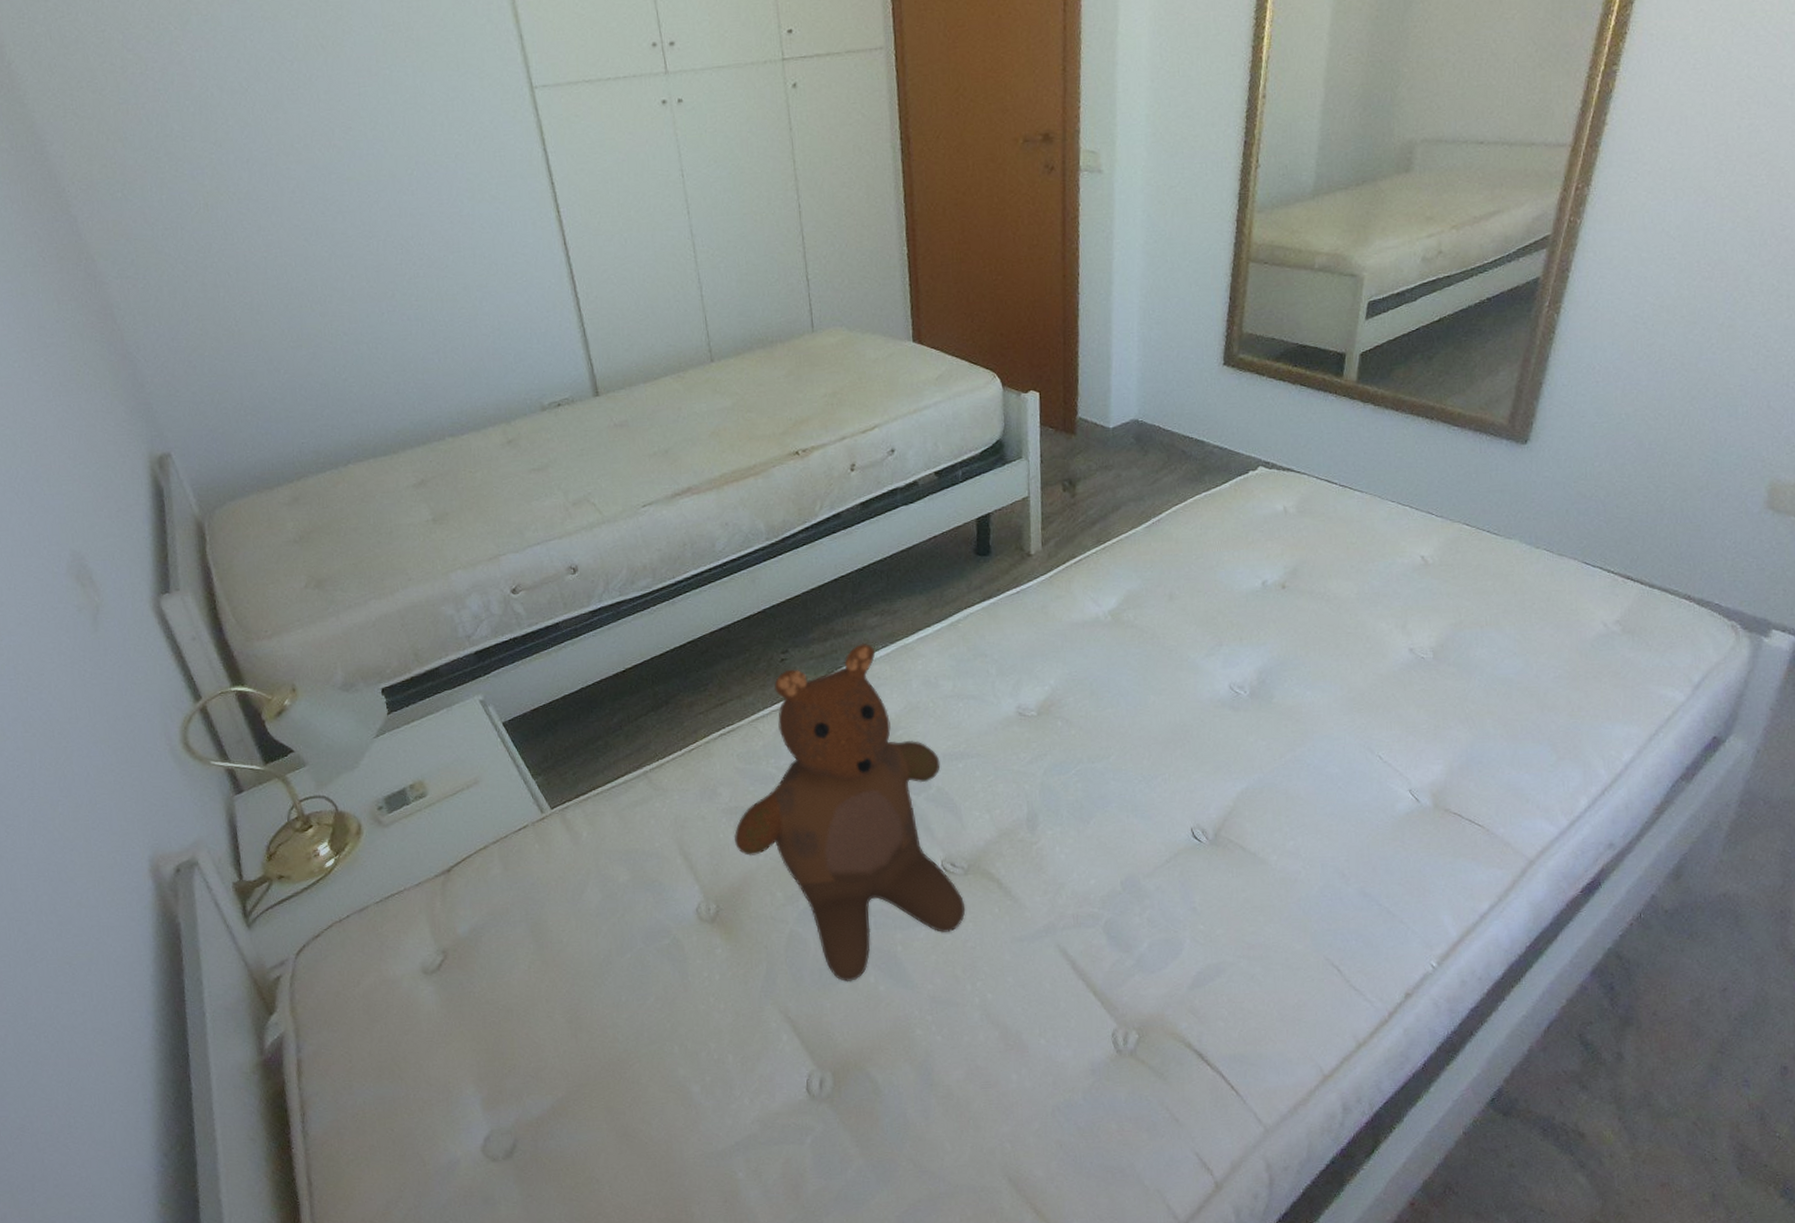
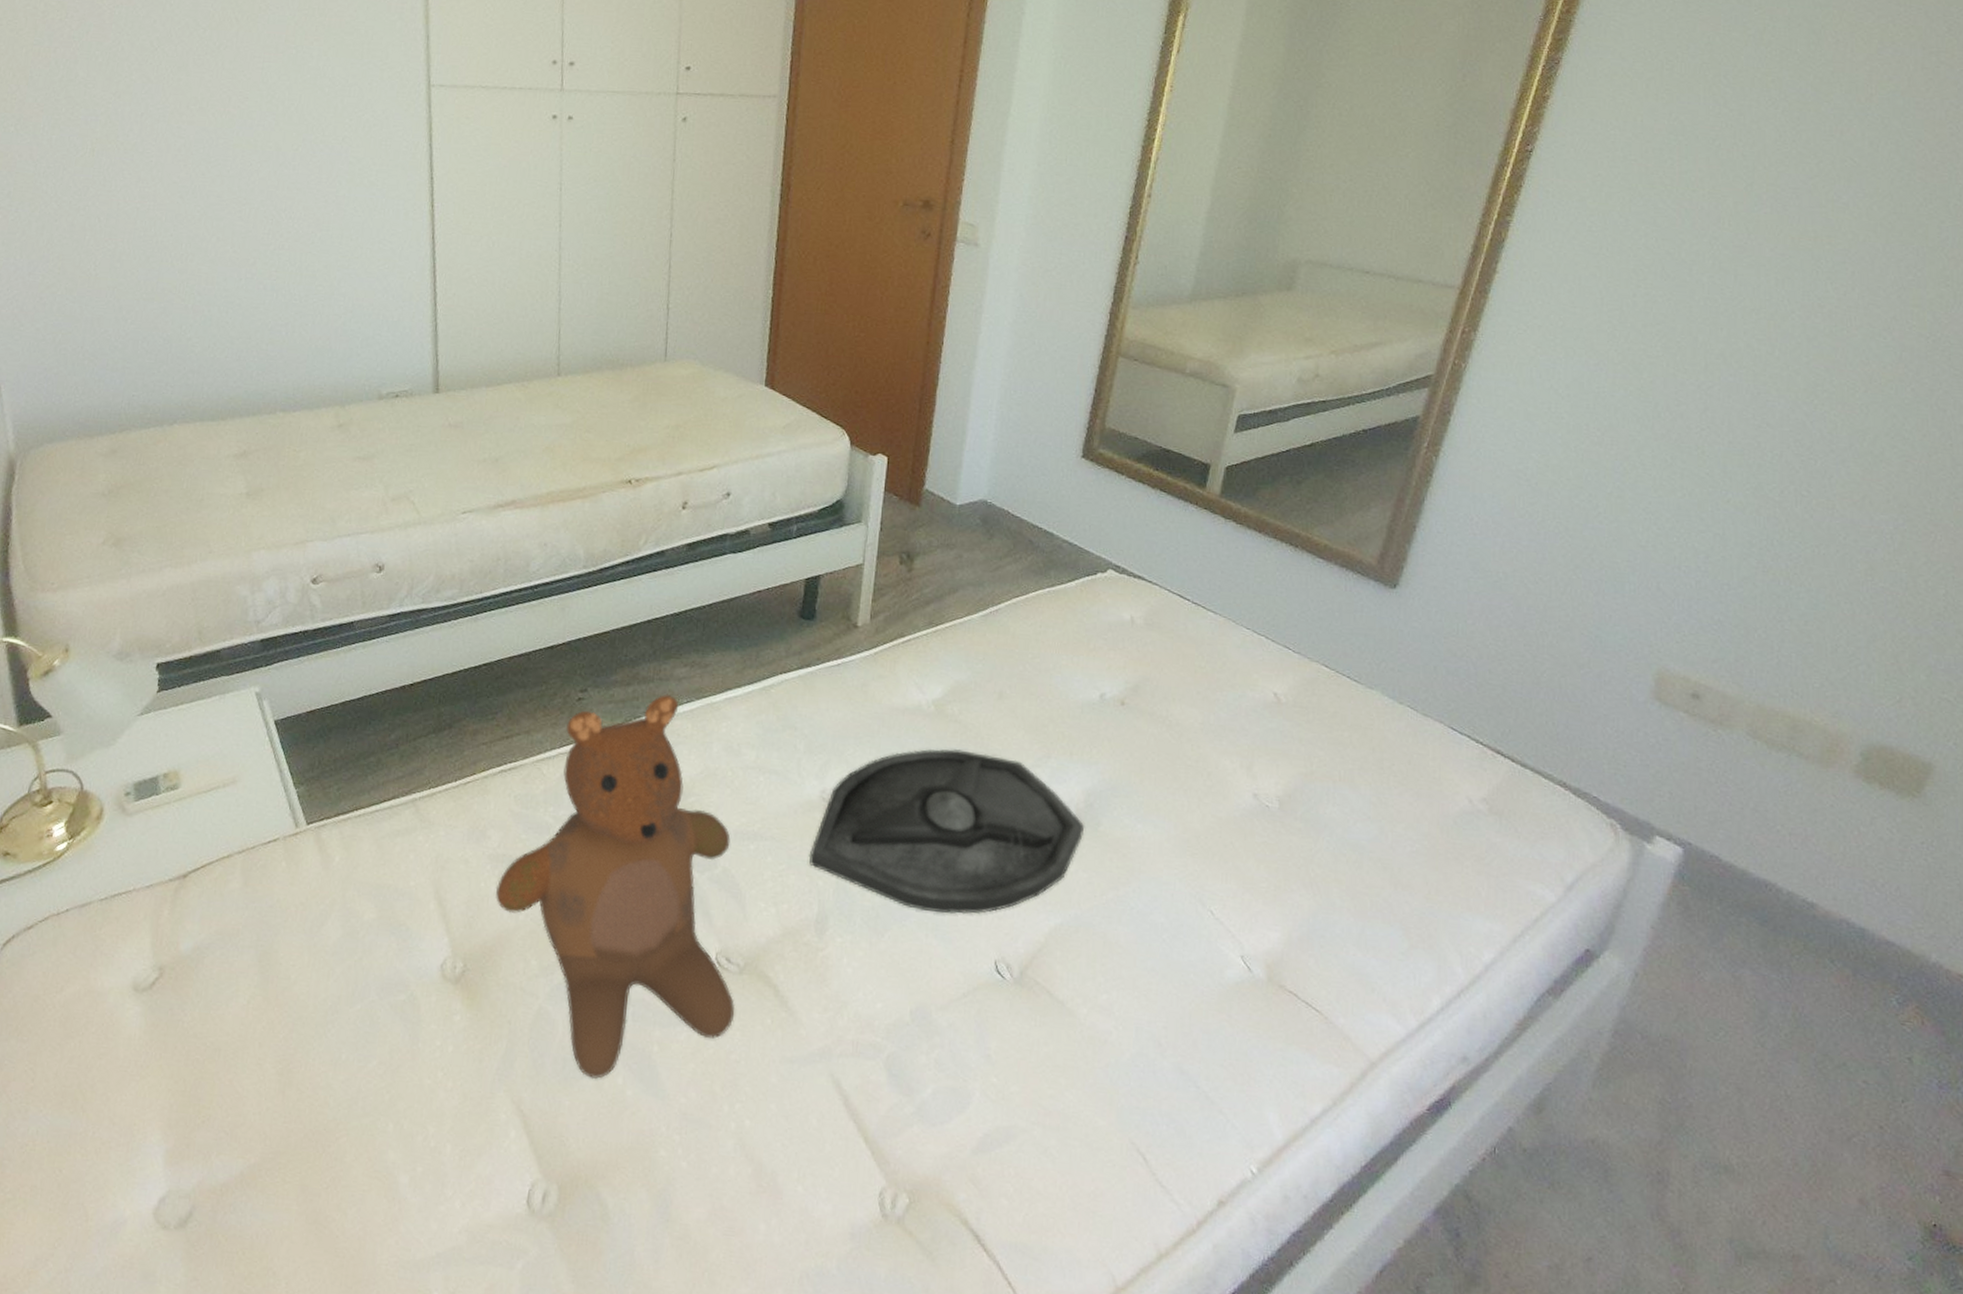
tray: none [1013,651,1260,796] -> present [809,749,1085,914]

